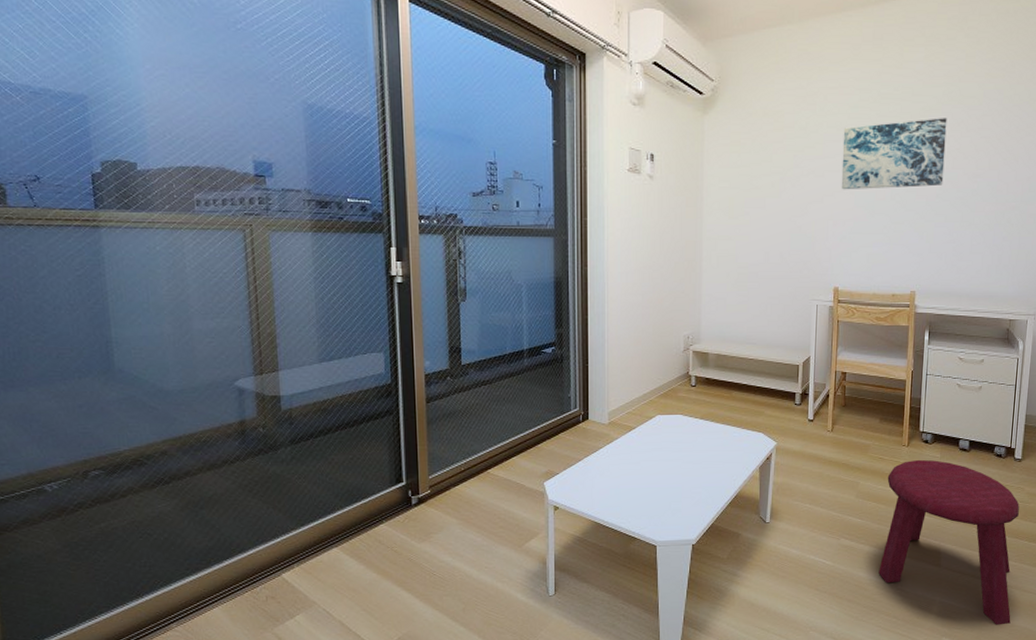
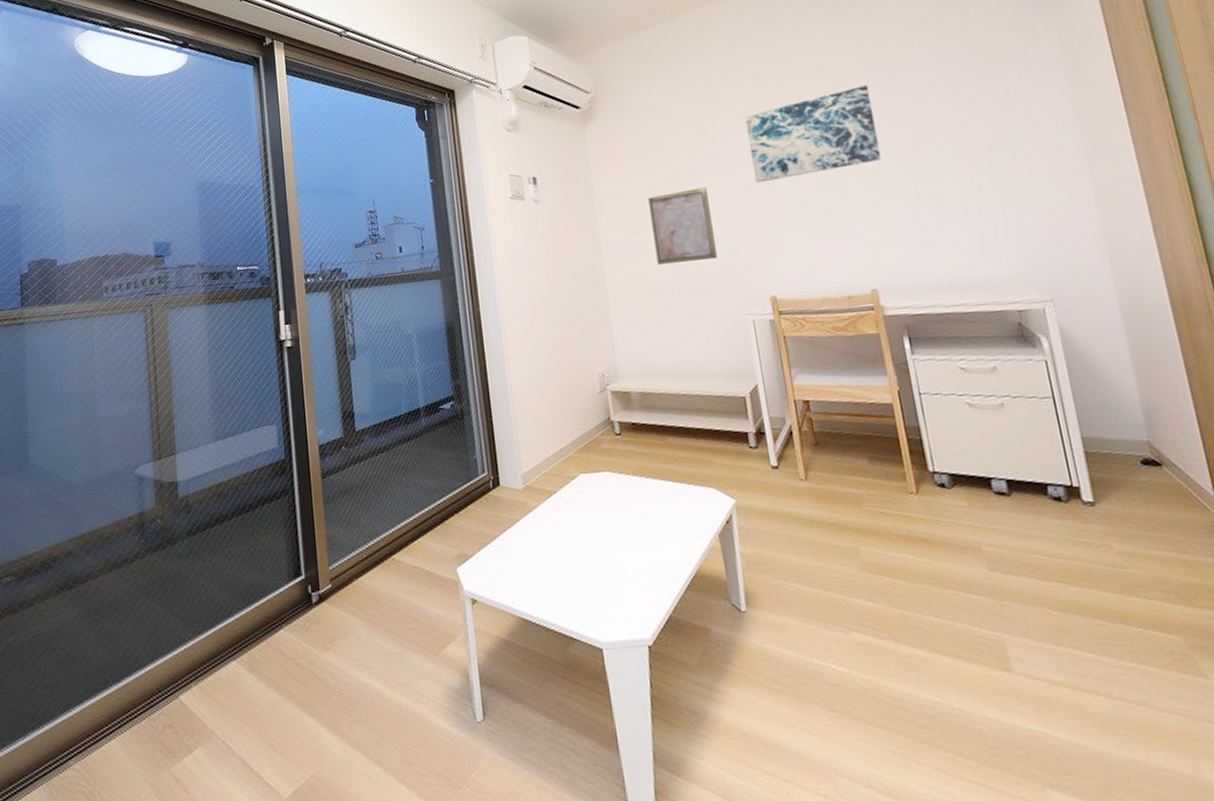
wall art: none [749,186,800,250] -> present [648,187,717,265]
stool: present [878,459,1019,625] -> none [898,511,1155,769]

